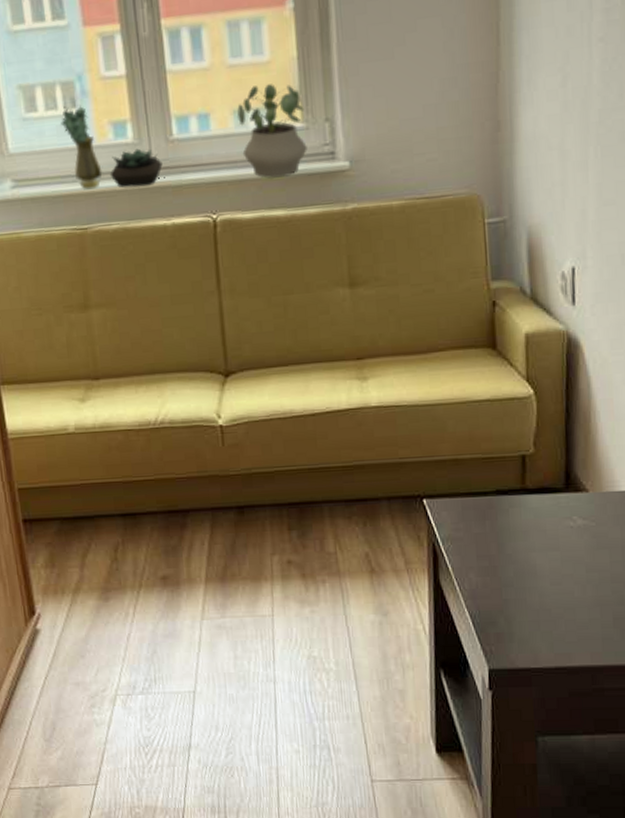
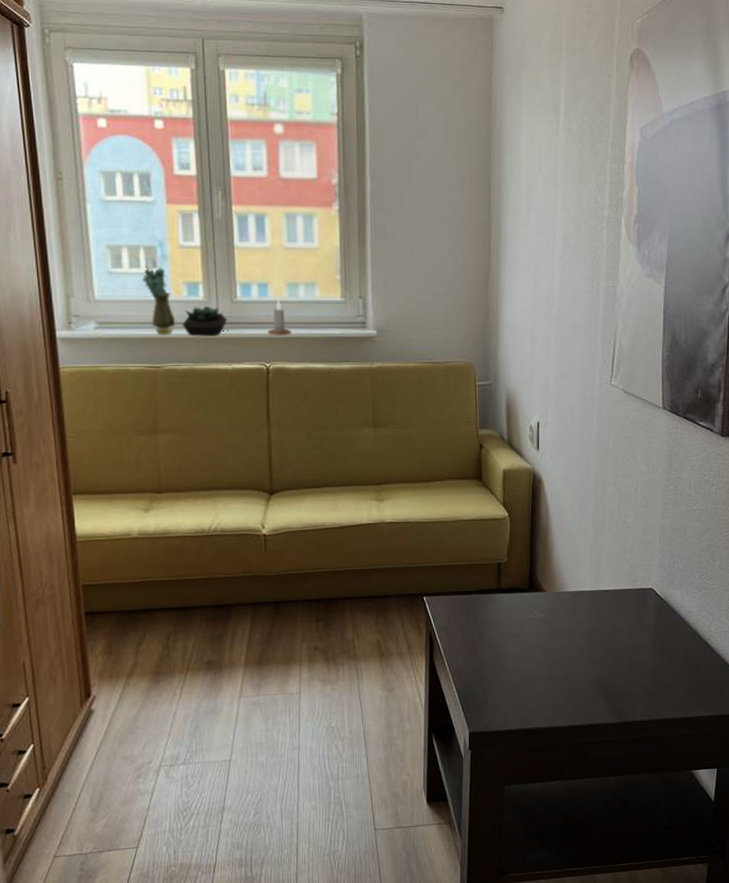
candle: none [211,132,241,180] -> present [267,299,291,336]
potted plant: present [237,84,307,179] -> none [291,265,345,338]

